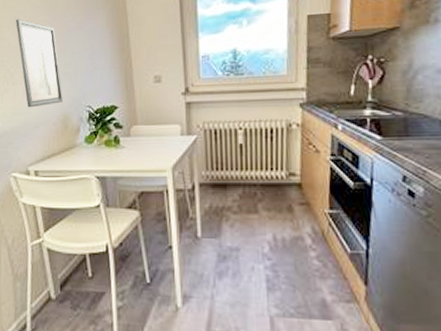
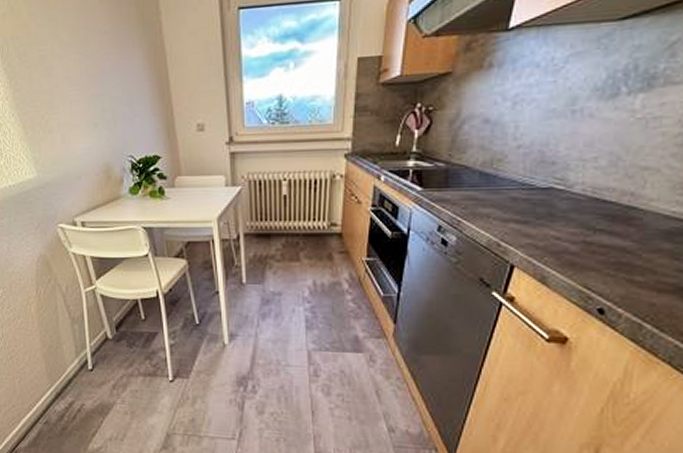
wall art: present [16,19,63,108] -> none [45,58,103,158]

